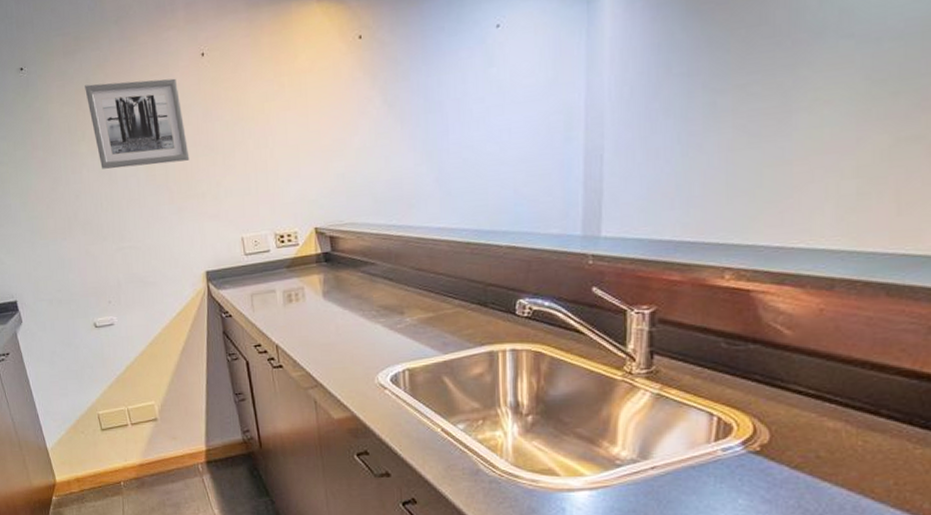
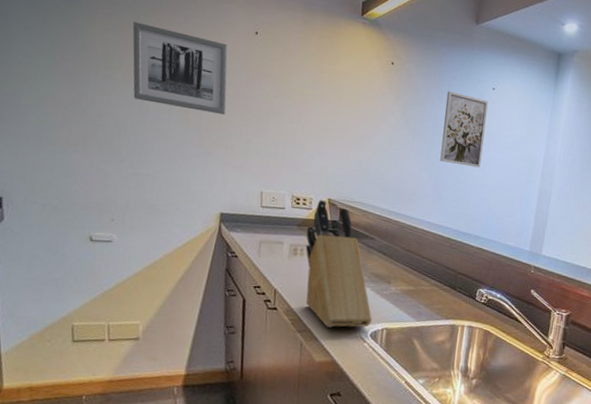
knife block: none [297,230,389,378] -> present [305,199,372,328]
wall art: none [435,44,496,146] -> present [440,91,489,168]

